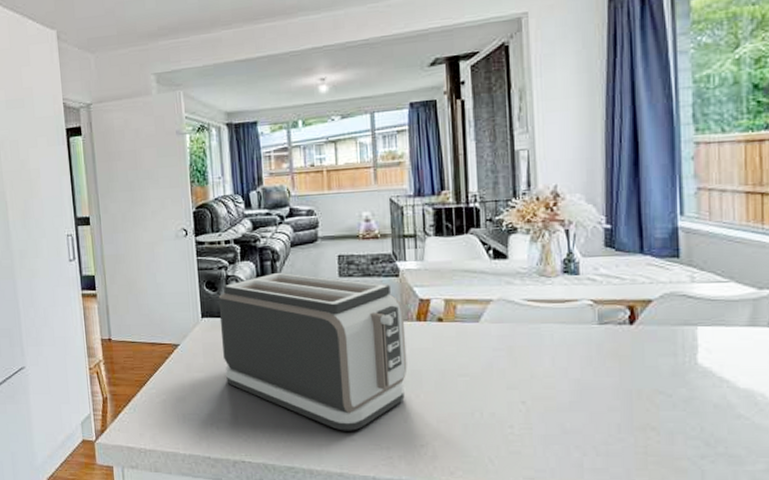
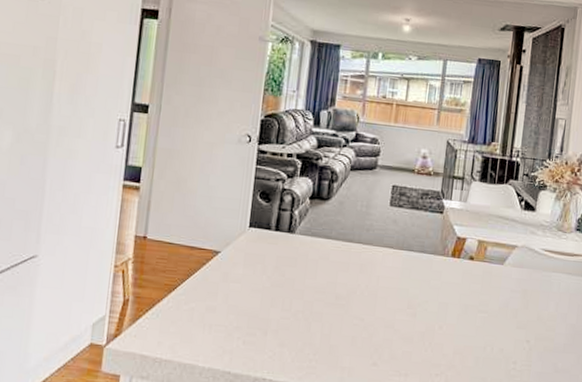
toaster: present [218,272,407,431] -> none [262,192,442,356]

